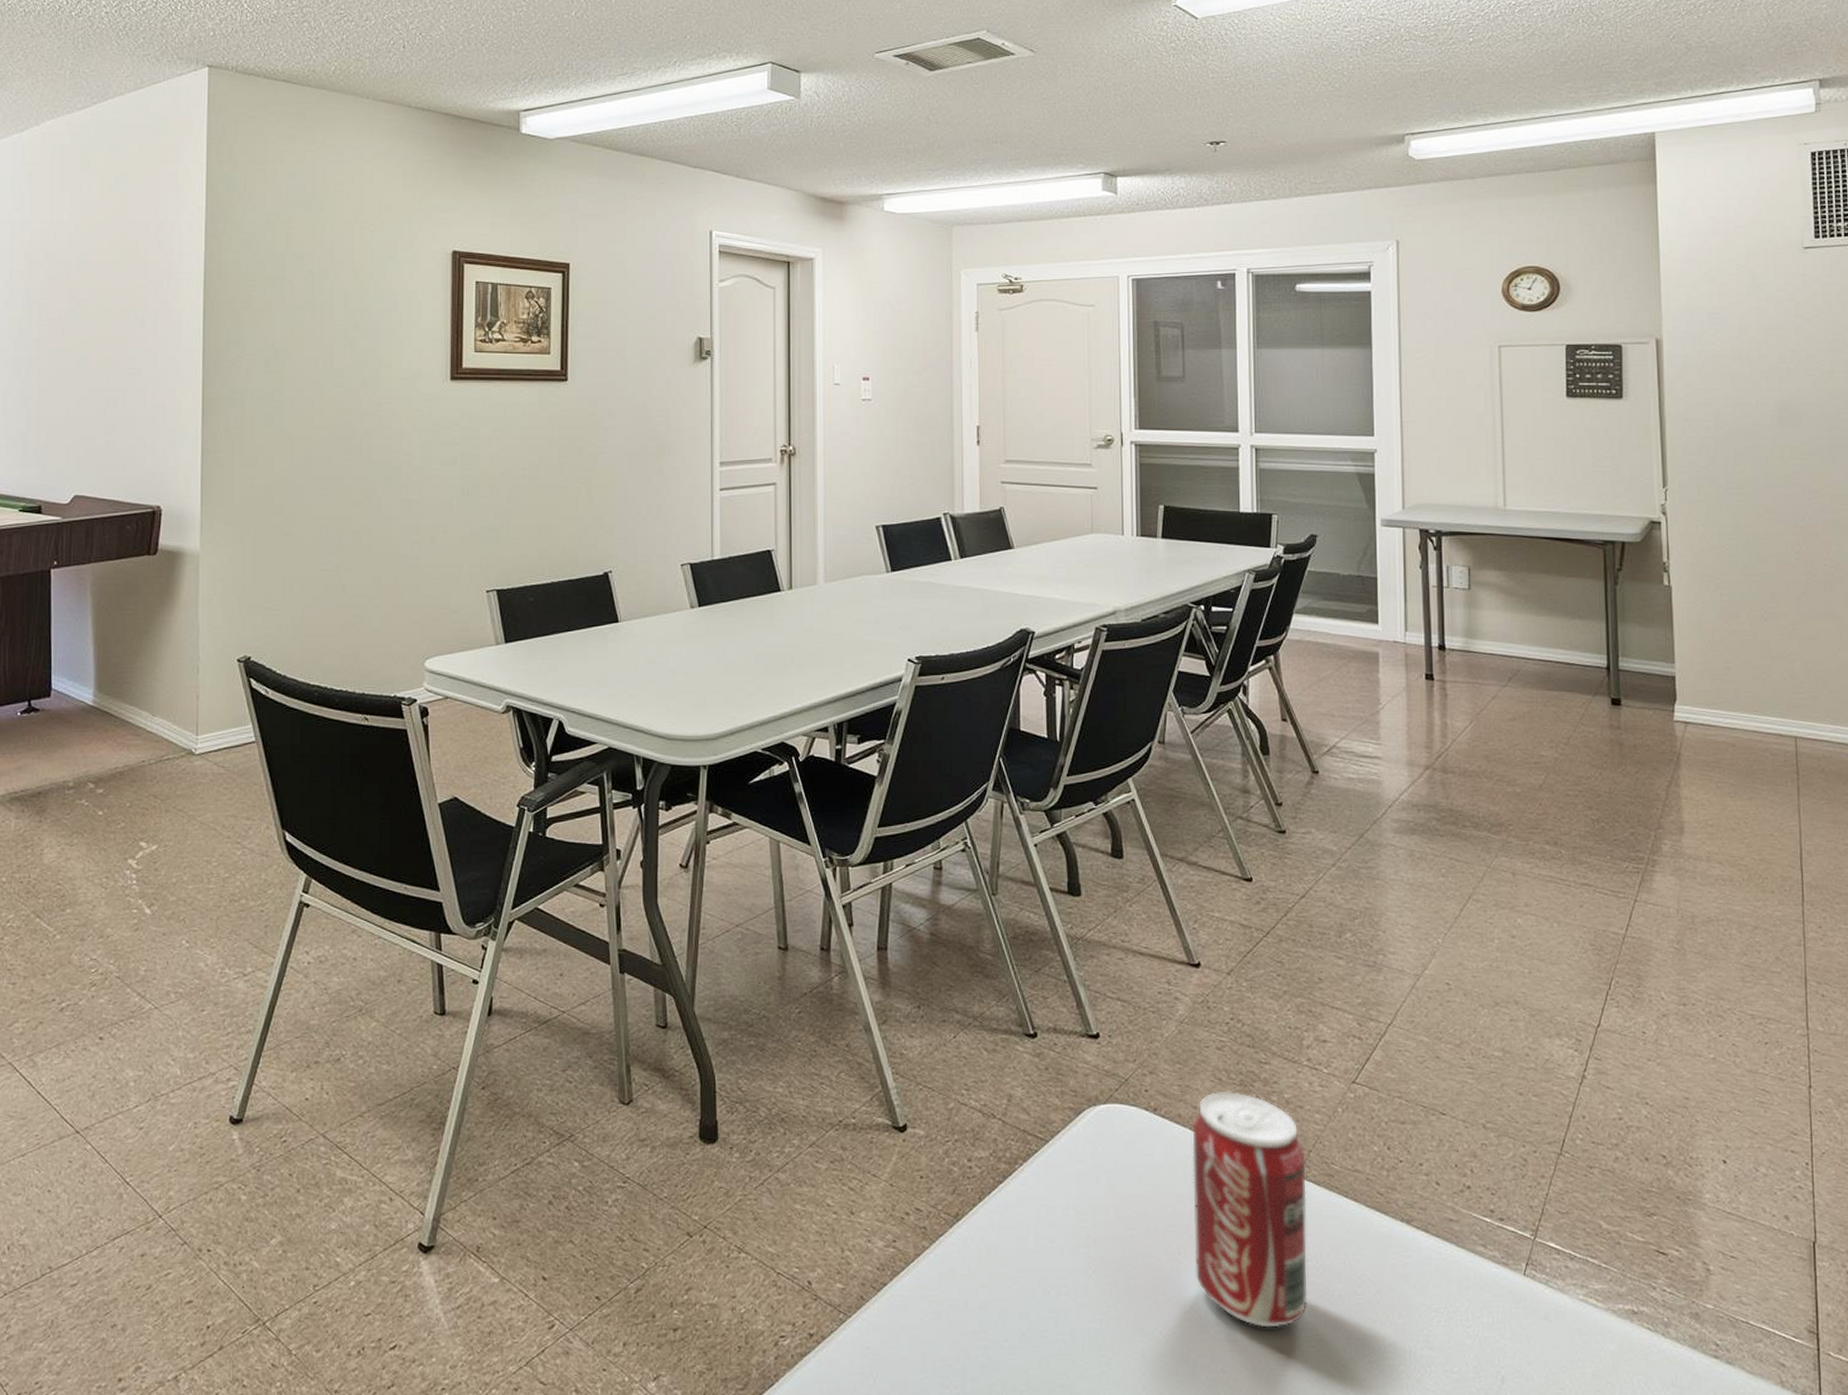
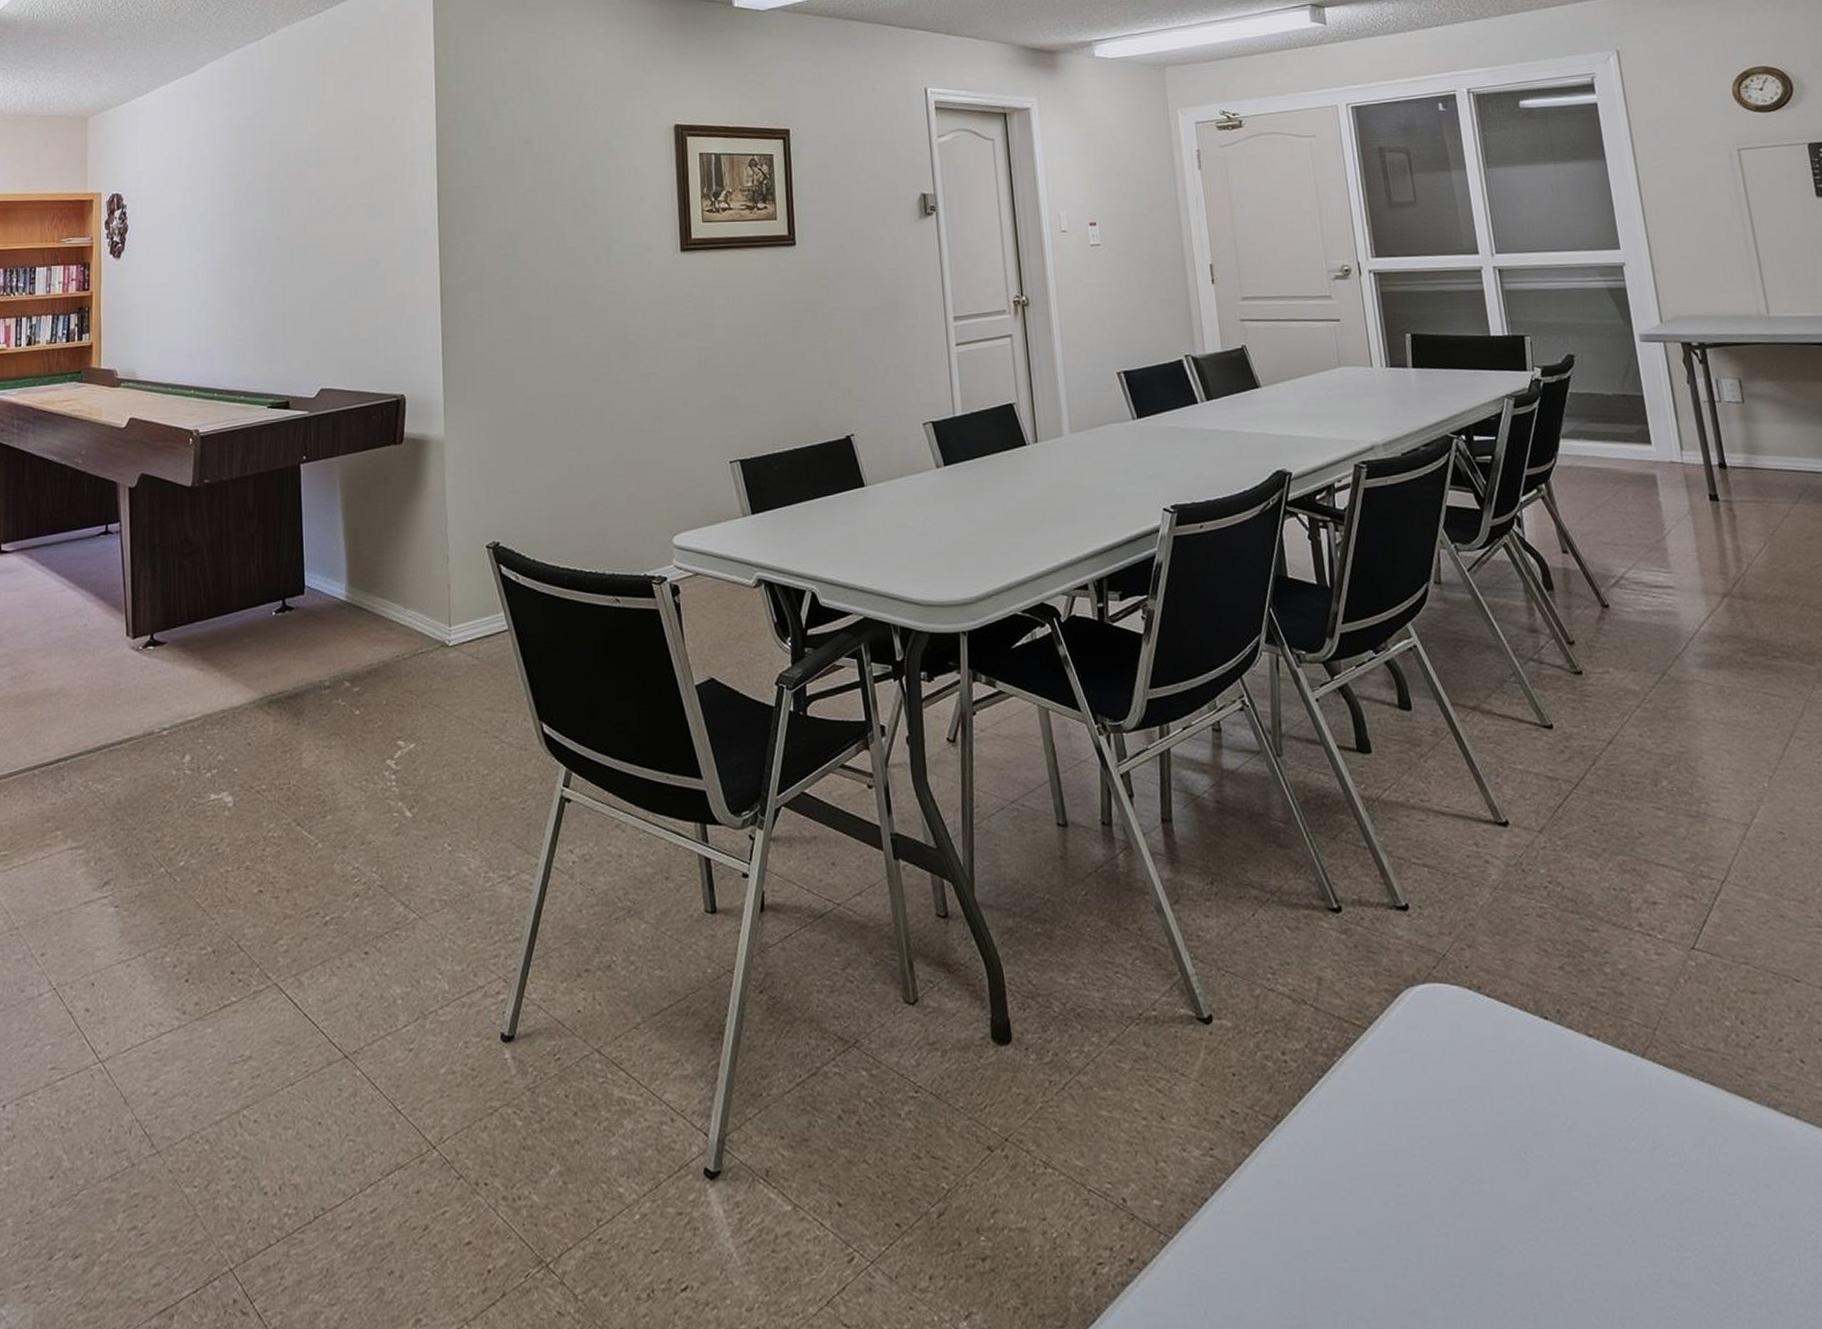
beverage can: present [1192,1092,1308,1328] -> none [1521,964,1675,1237]

